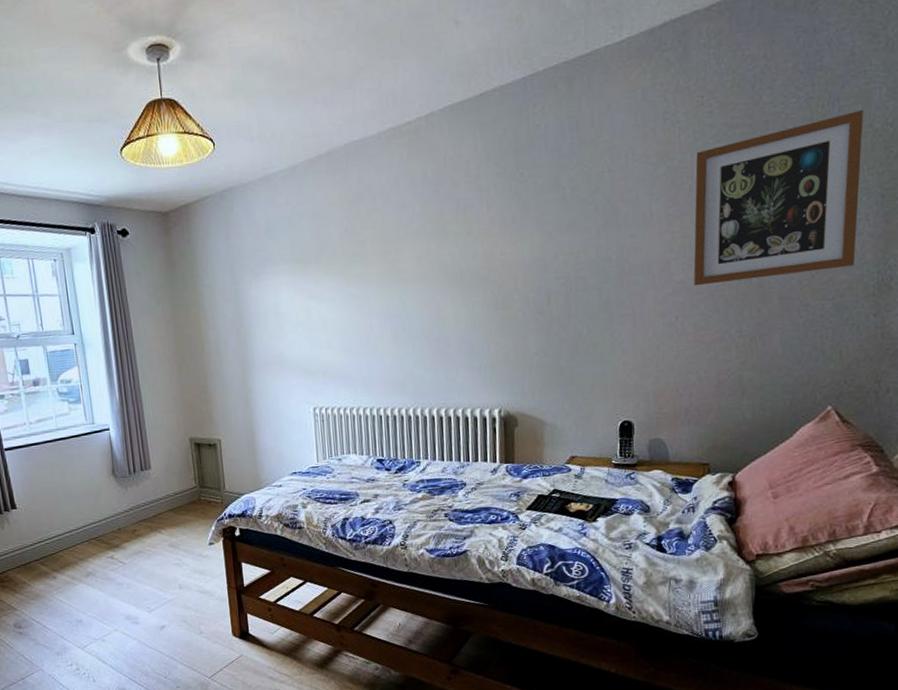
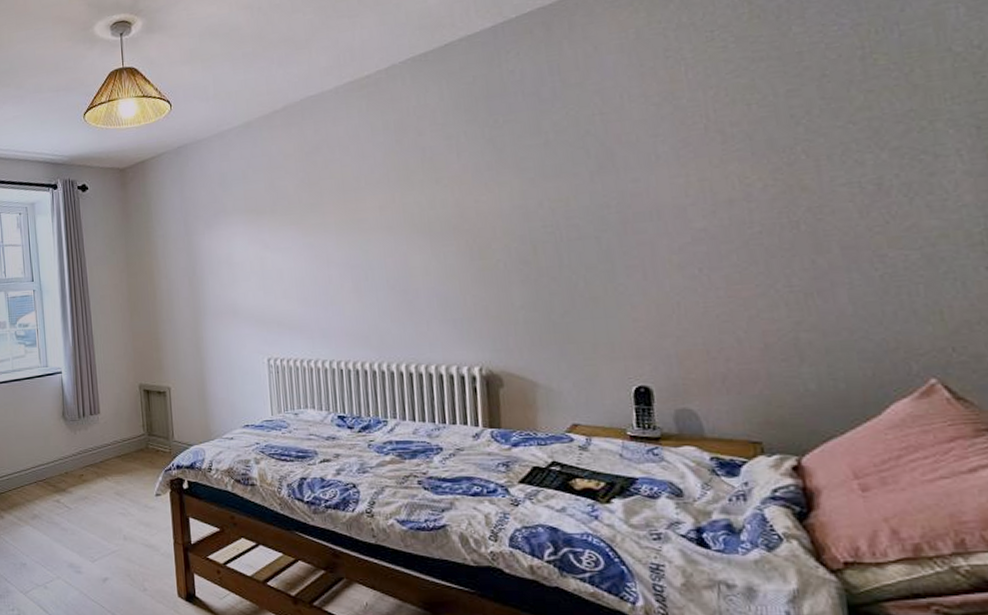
wall art: present [693,109,863,286] -> none [709,32,948,235]

